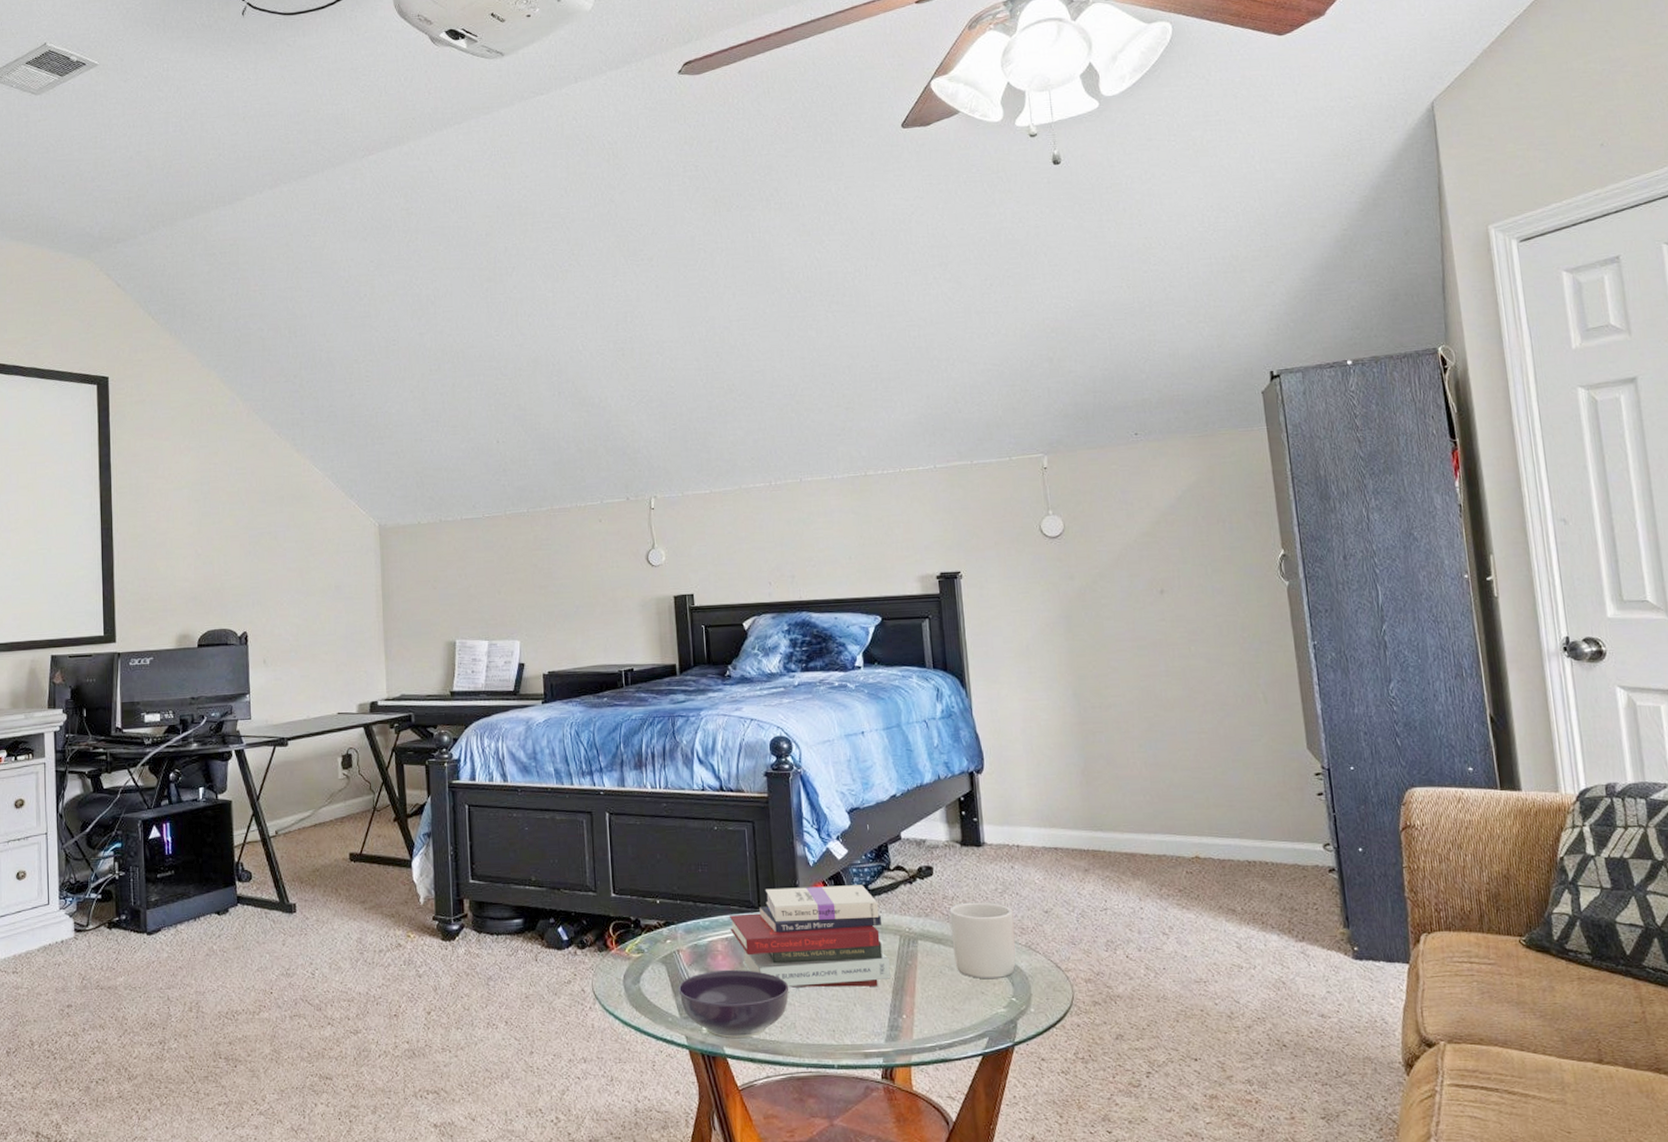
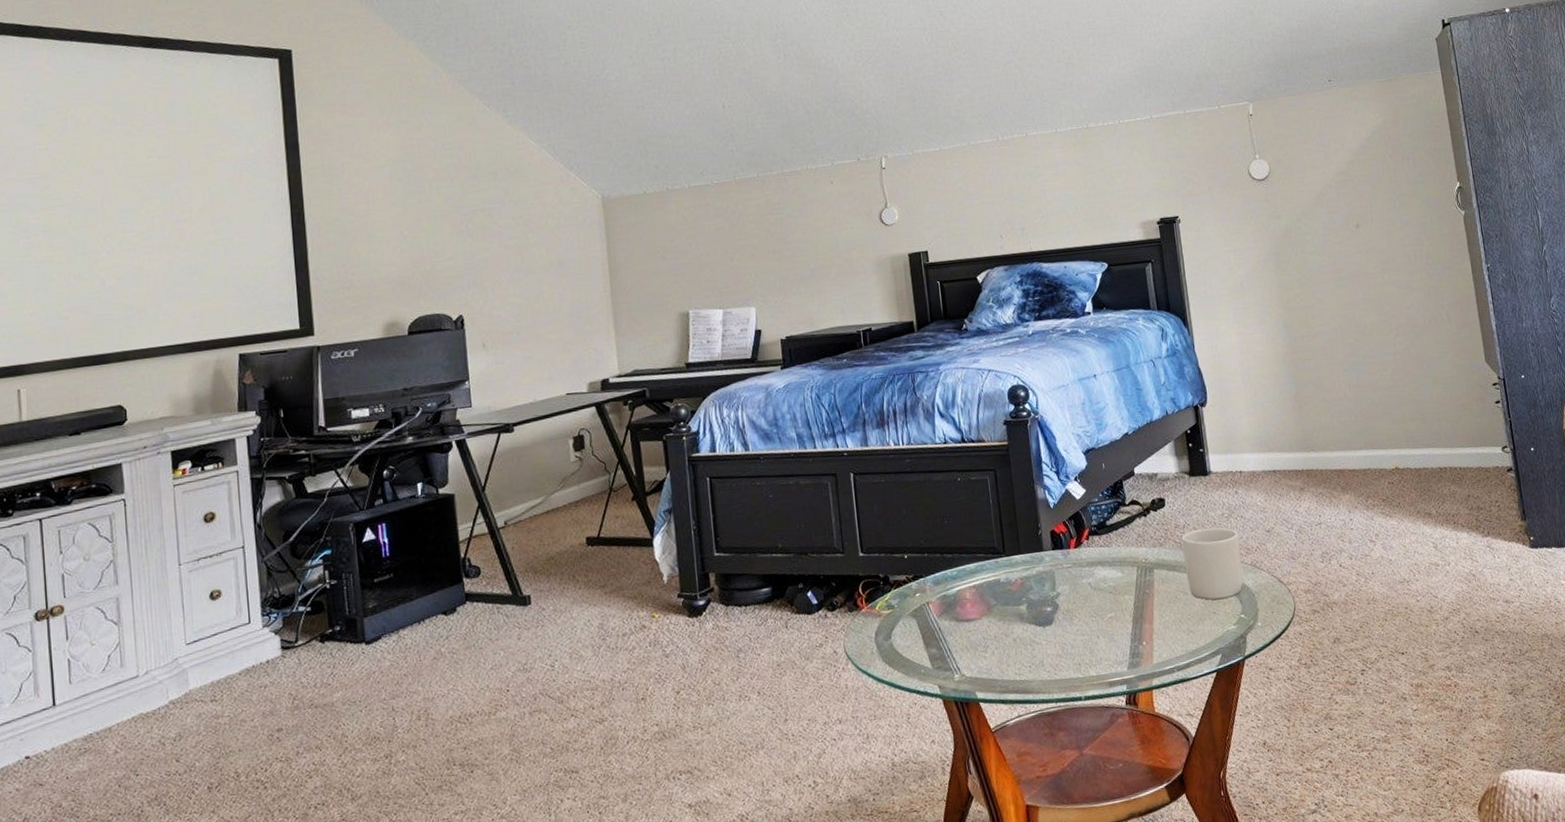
bowl: present [677,970,789,1039] -> none [928,614,1036,684]
books: present [729,885,891,988] -> none [975,521,1130,627]

